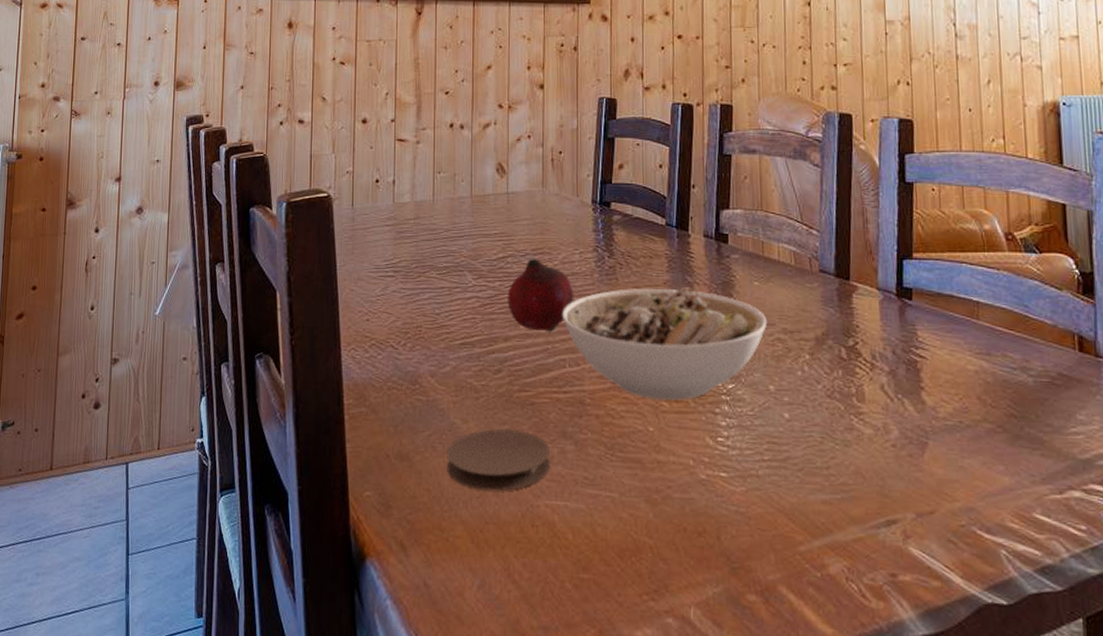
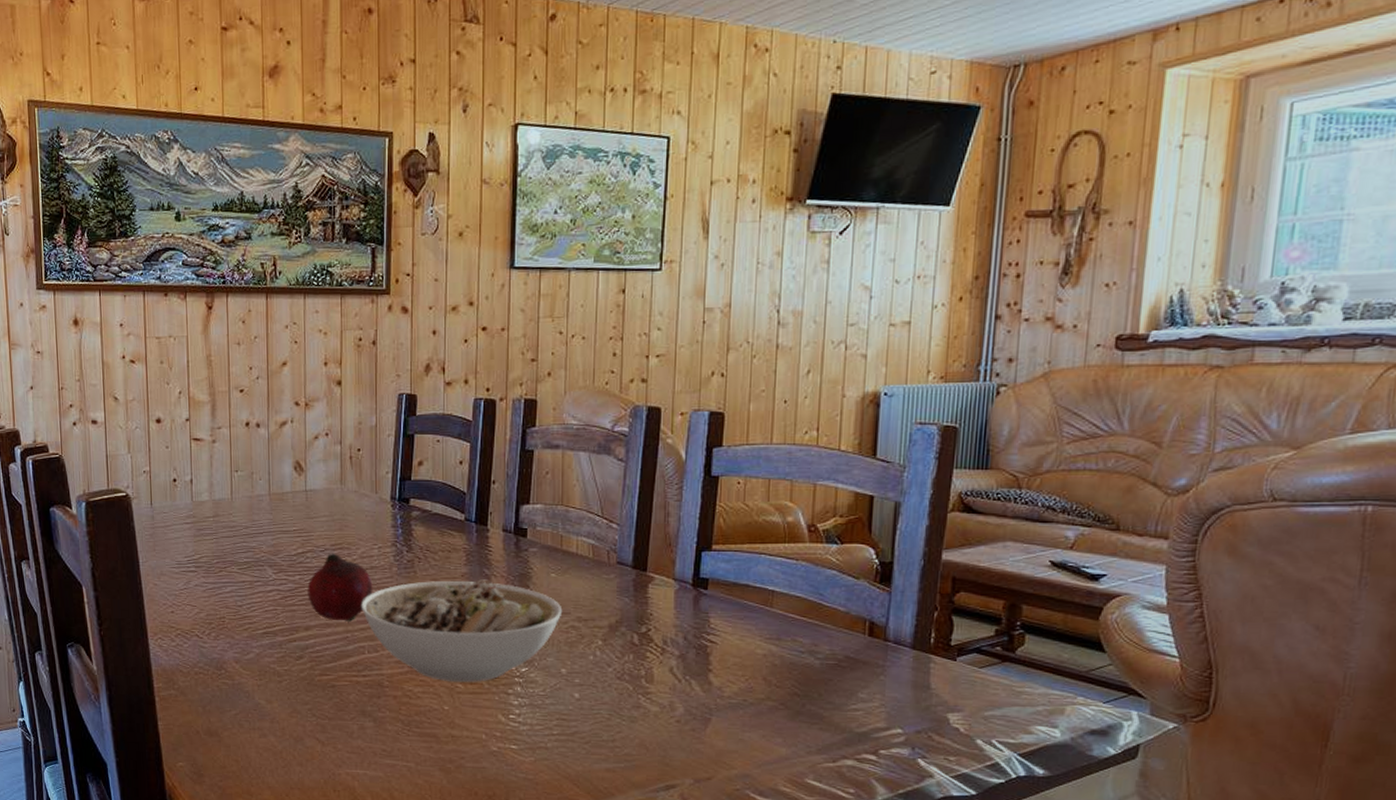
coaster: present [447,429,550,491] -> none [253,709,350,762]

